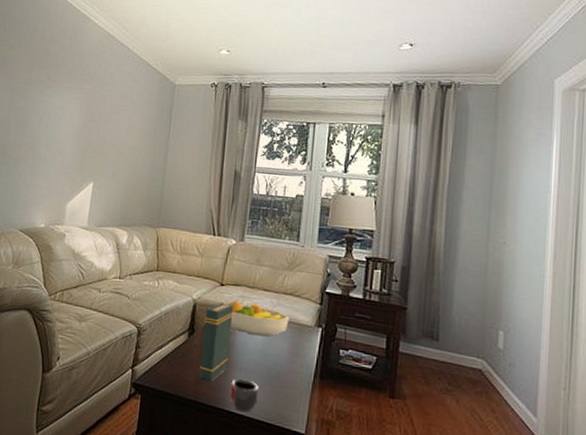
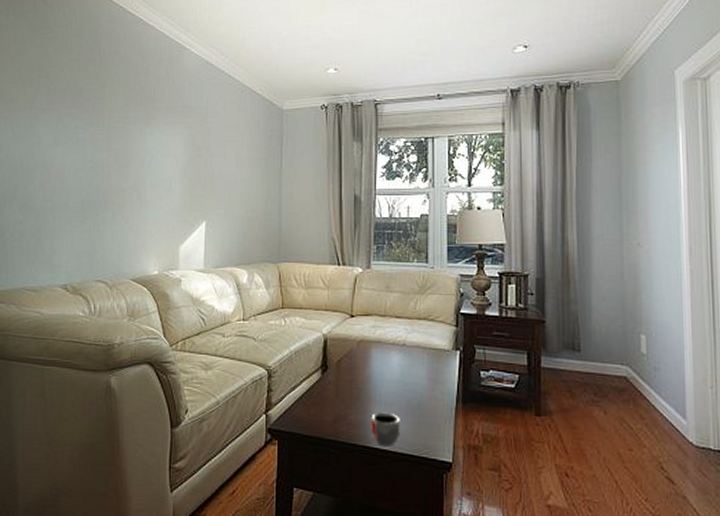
book: present [199,303,234,382] -> none [337,335,366,419]
fruit bowl: present [227,300,290,336] -> none [359,331,425,366]

